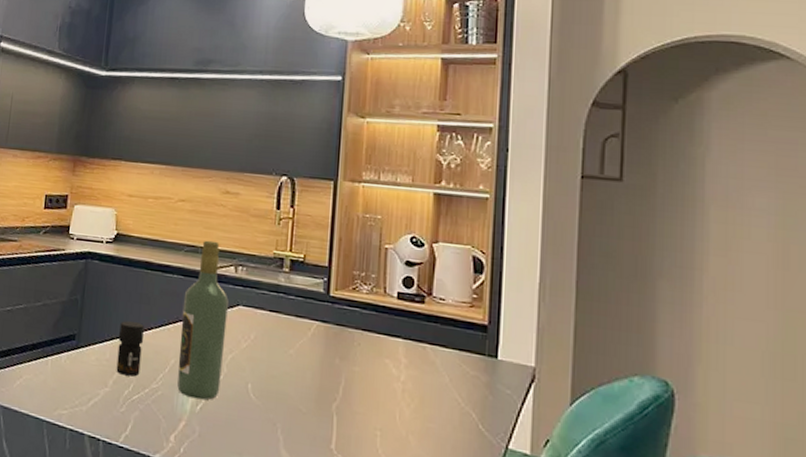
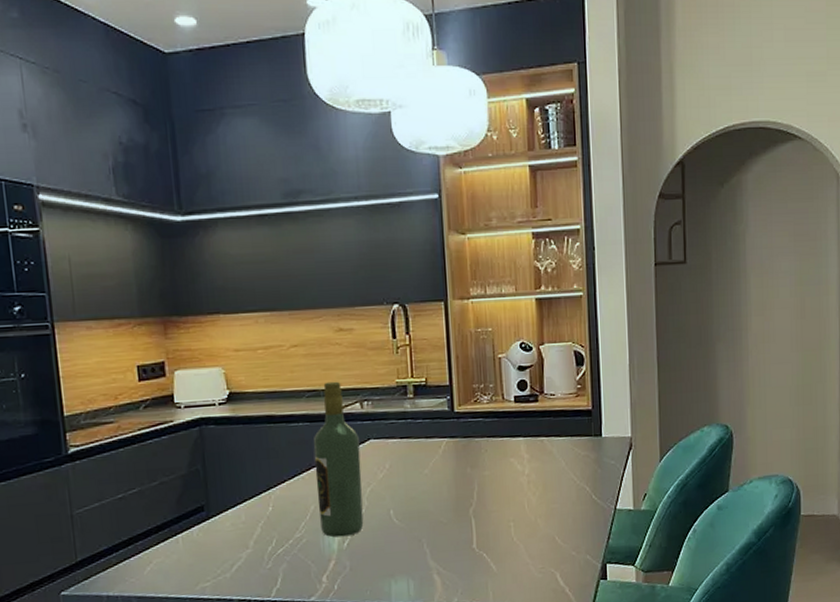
jar: present [116,321,144,377] -> none [251,478,281,533]

